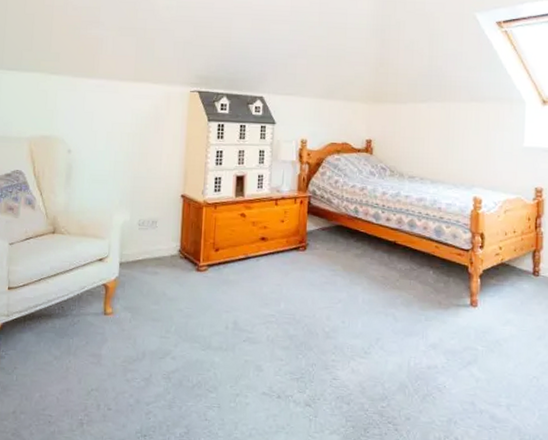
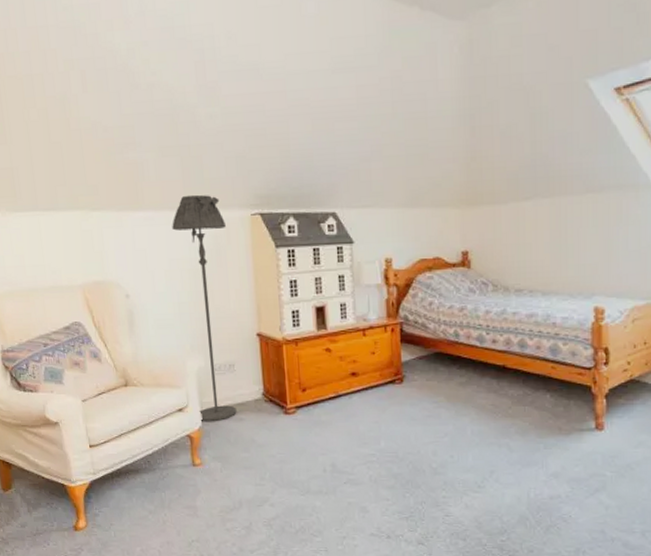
floor lamp: none [118,69,167,274] -> present [172,194,237,422]

